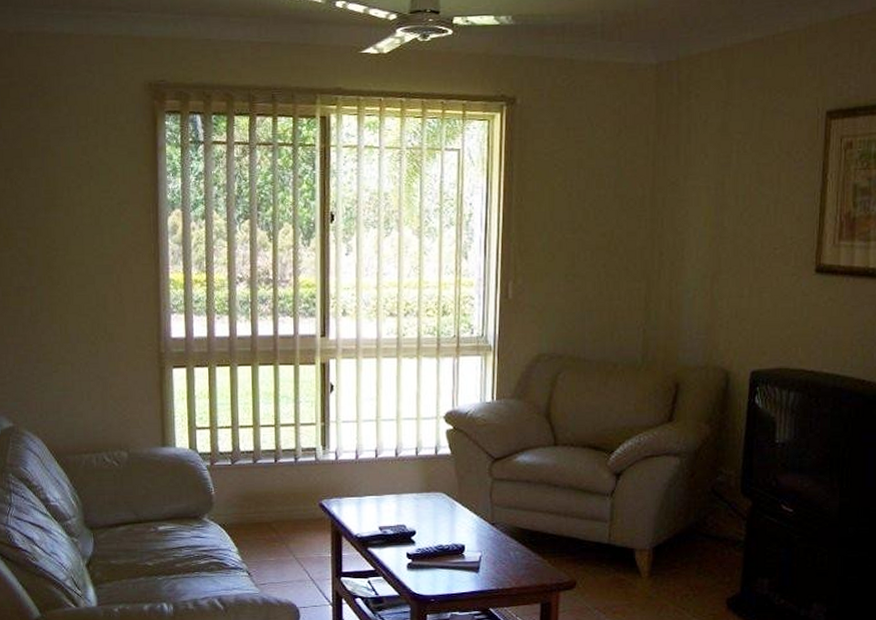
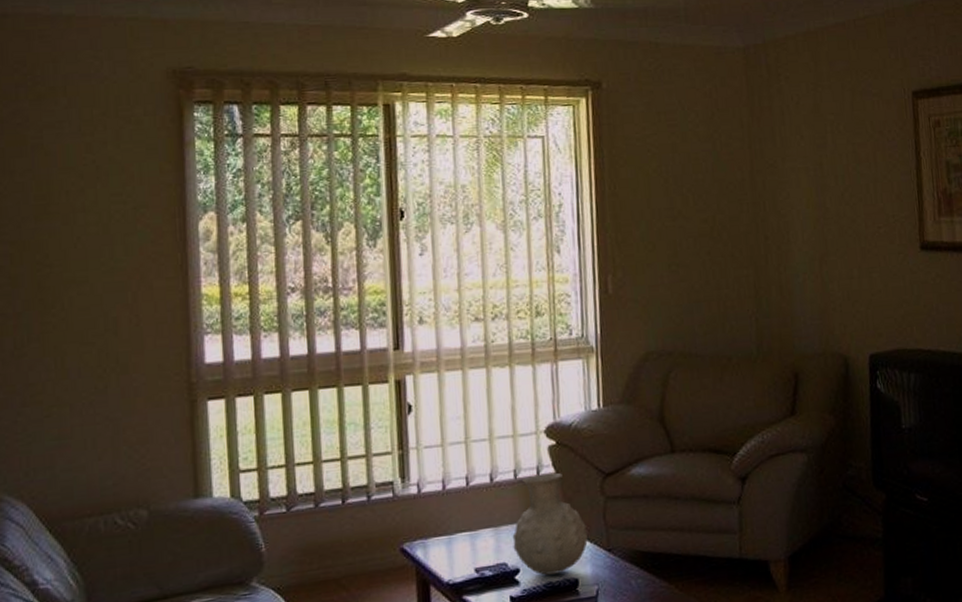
vase: none [411,453,476,539] -> present [512,472,589,575]

